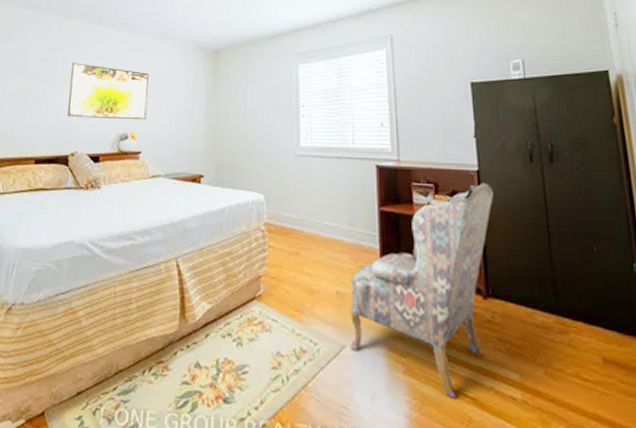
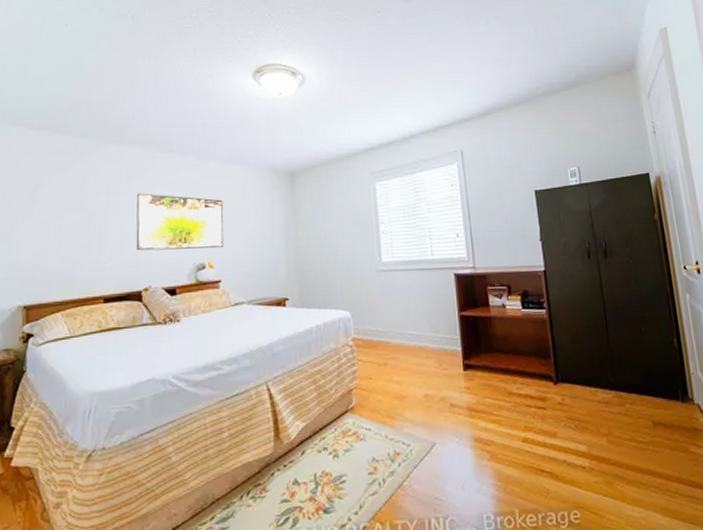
armchair: present [351,183,494,399] -> none [437,281,559,475]

